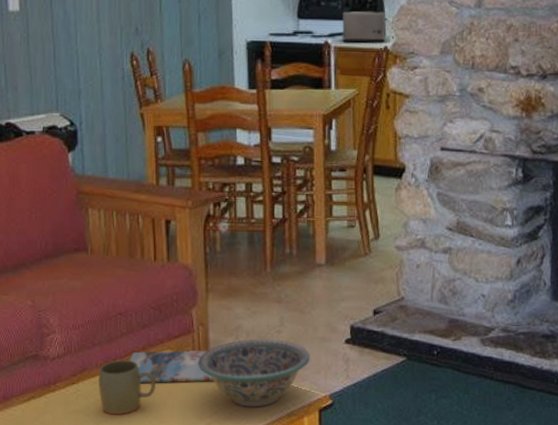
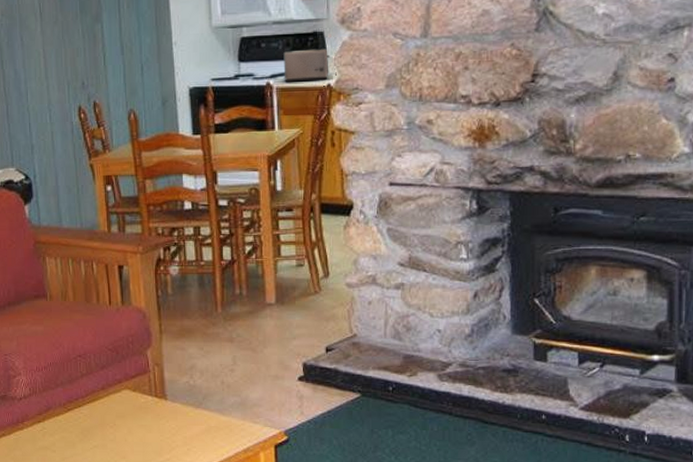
mug: present [97,360,156,414] -> none [61,399,116,450]
magazine: present [129,350,214,383] -> none [90,389,171,421]
decorative bowl: present [198,338,311,407] -> none [155,377,265,444]

